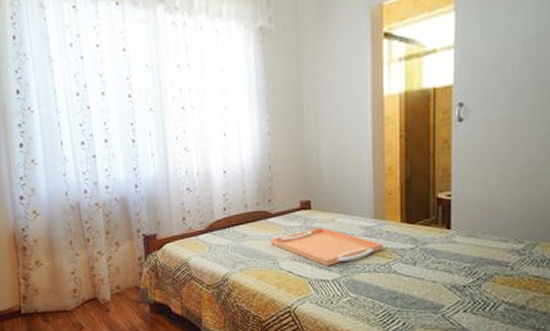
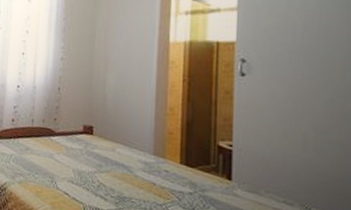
serving tray: present [271,227,384,266] -> none [51,153,162,195]

